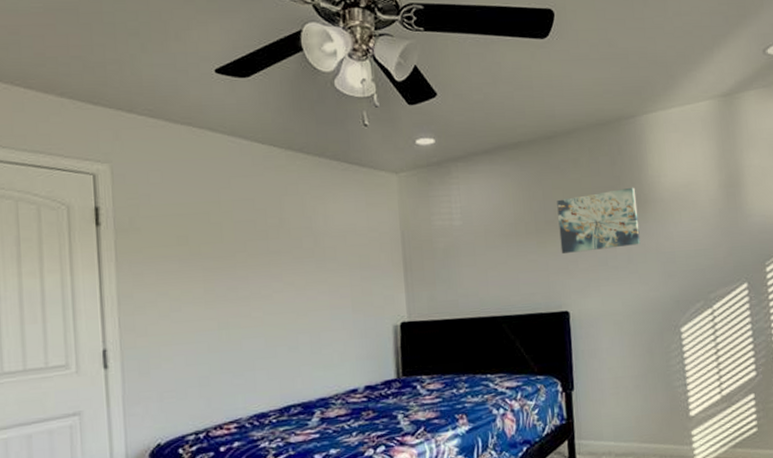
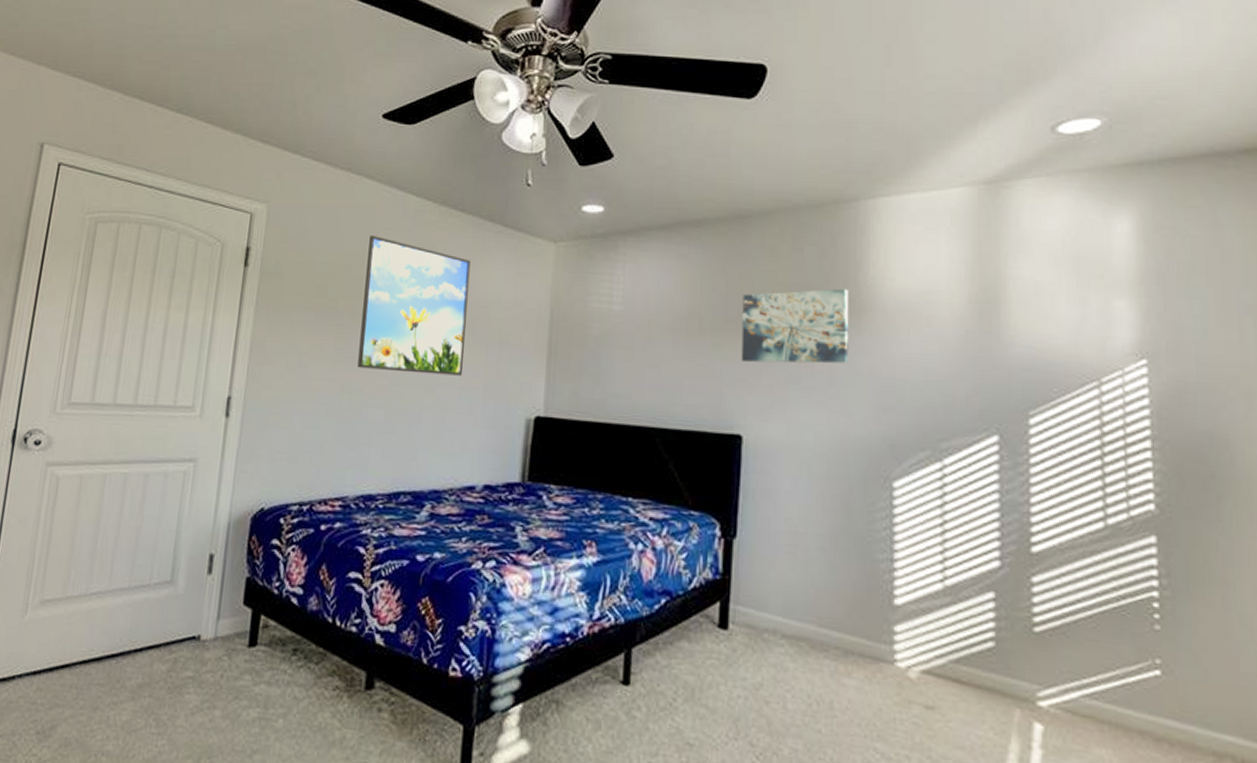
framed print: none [222,184,331,305] -> present [357,236,471,376]

